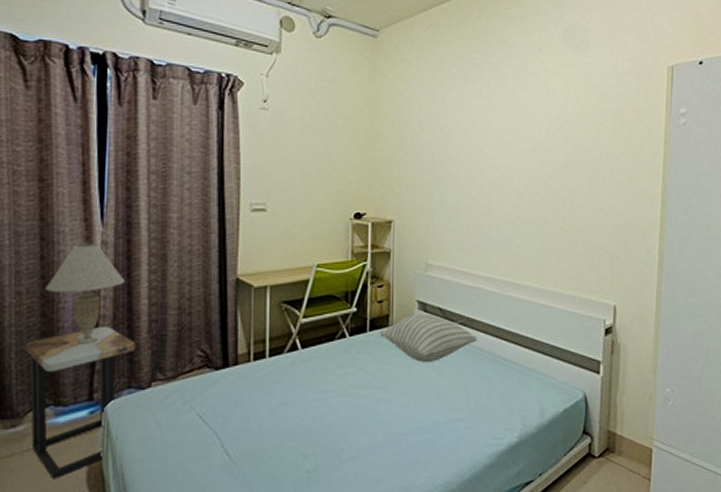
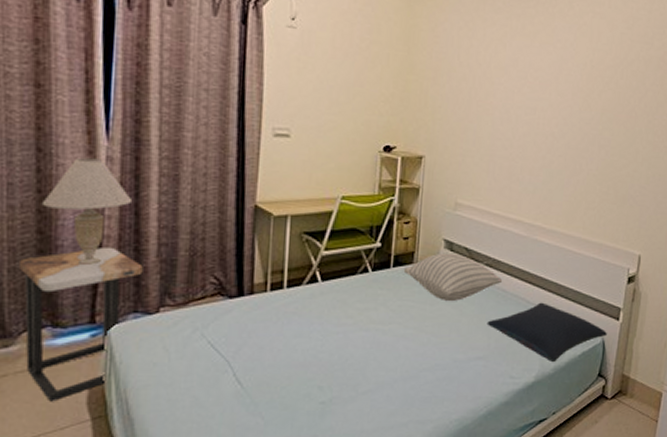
pillow: none [465,359,588,421] -> present [486,302,607,363]

